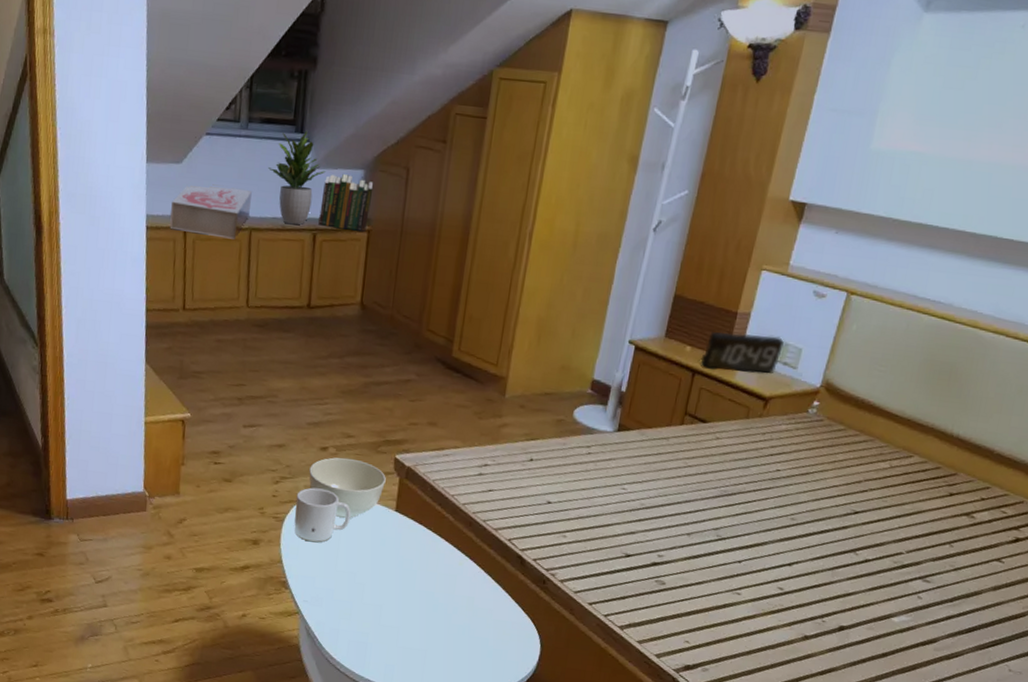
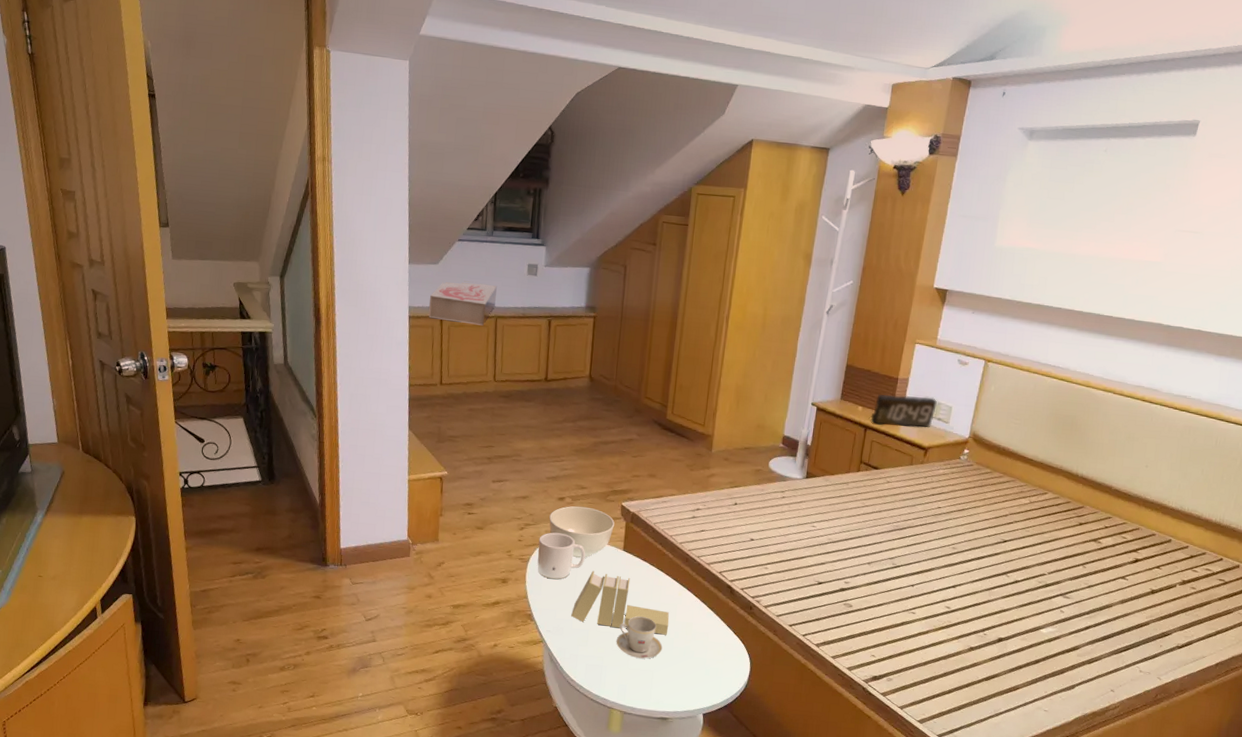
potted plant: present [268,130,326,225] -> none [510,236,558,313]
books: present [318,174,374,233] -> none [553,271,598,319]
books: none [332,533,447,610] -> present [571,570,669,635]
teacup: none [384,587,439,637] -> present [616,616,663,659]

